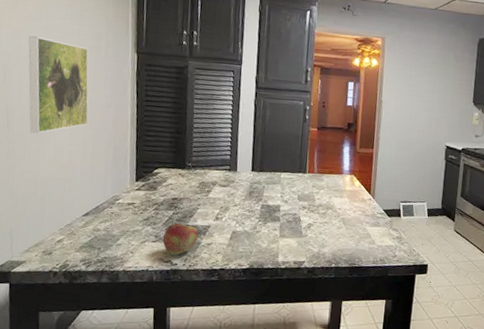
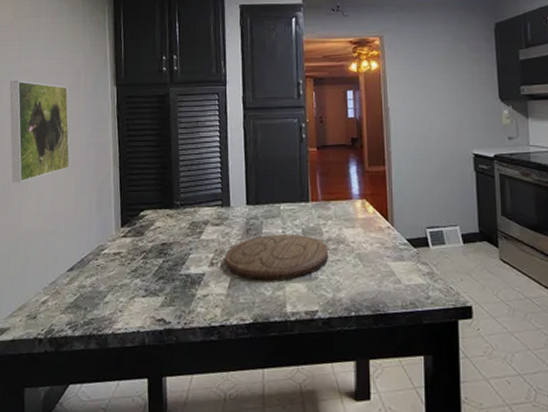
fruit: present [162,223,198,255] -> none [153,272,192,311]
cutting board: none [228,197,319,236] -> present [224,234,329,281]

